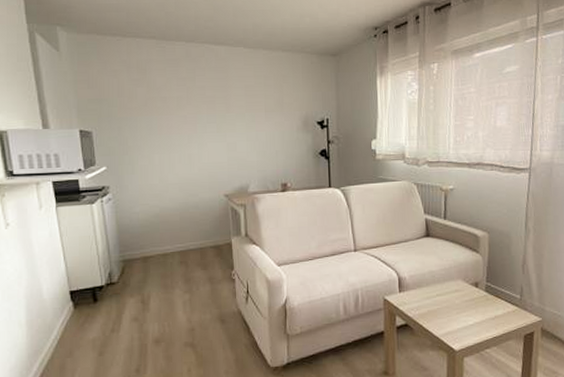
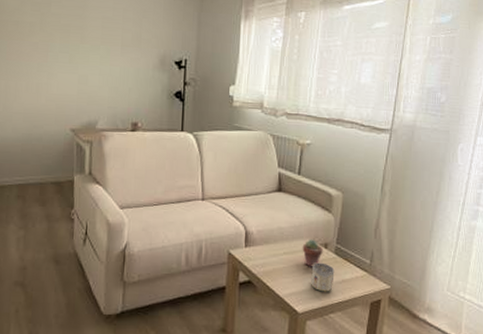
potted succulent: none [454,280,474,307] -> present [302,239,323,267]
mug: none [464,301,487,329] -> present [311,262,335,292]

